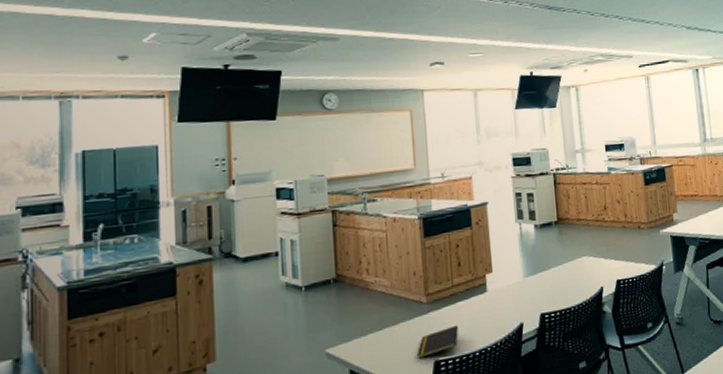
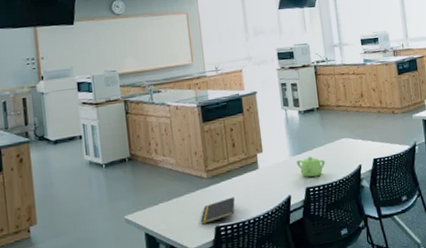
teapot: none [530,277,563,302] -> present [296,156,325,177]

